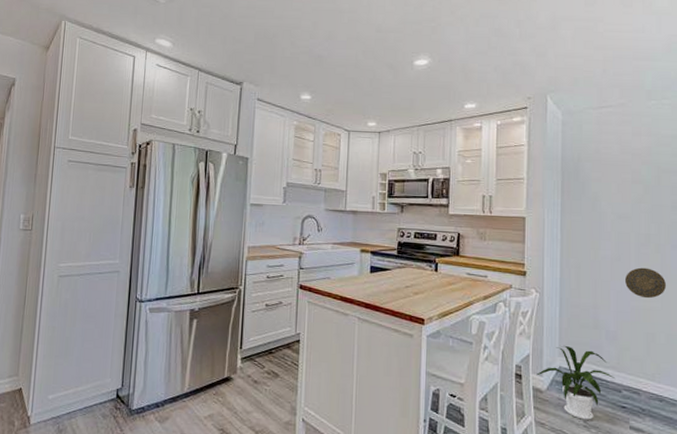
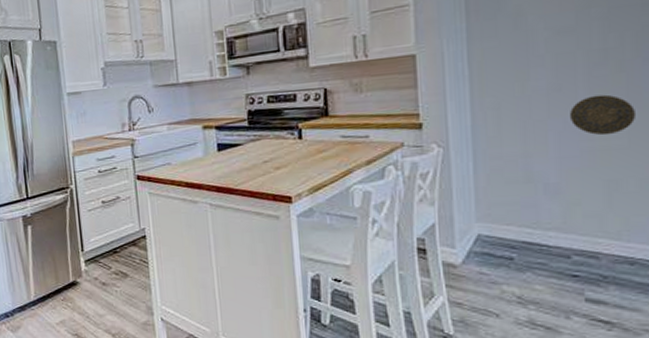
house plant: present [536,345,616,420] -> none [446,208,562,295]

